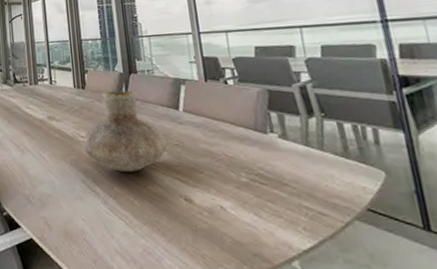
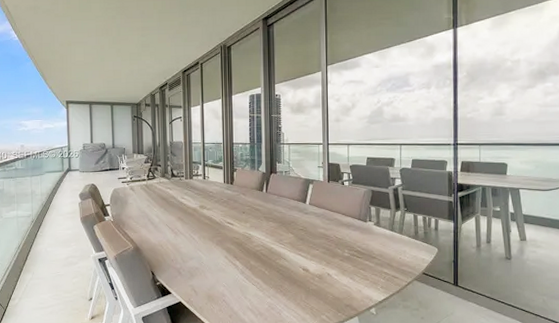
vase: present [82,90,167,172] -> none [227,186,294,250]

